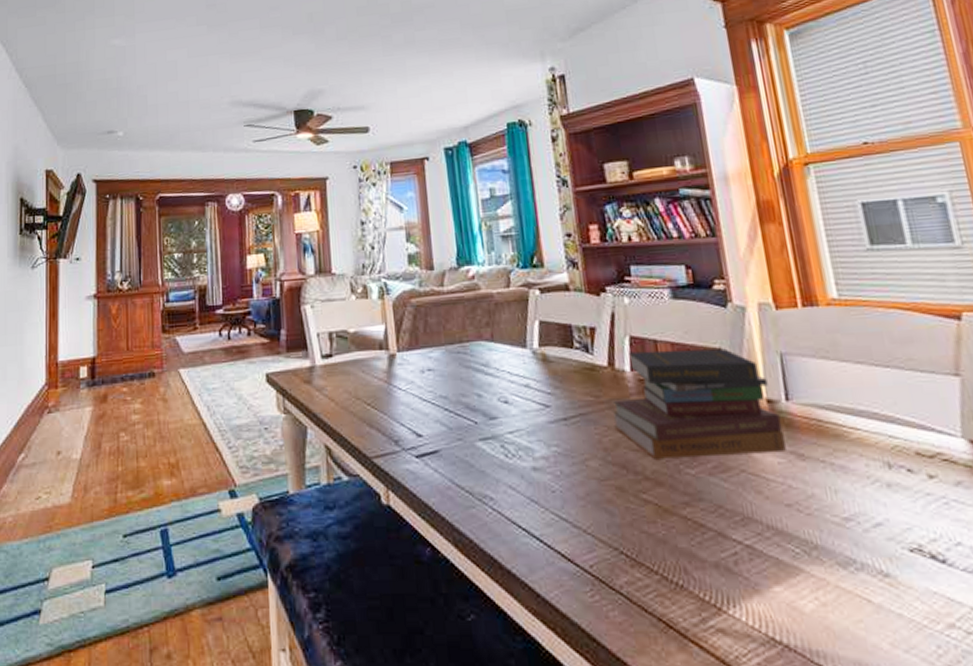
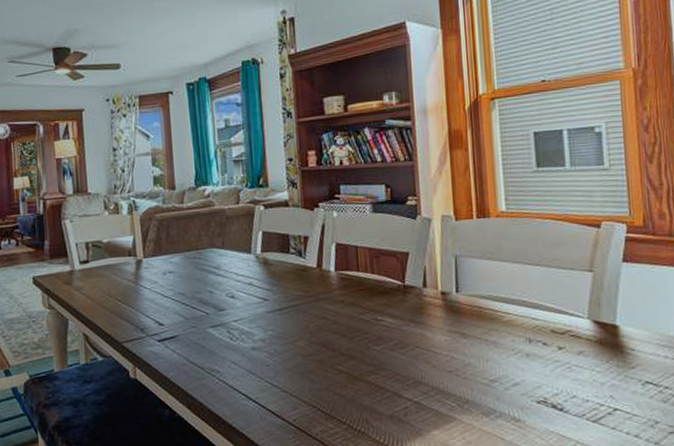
books: present [612,348,786,459] -> none [318,252,452,339]

